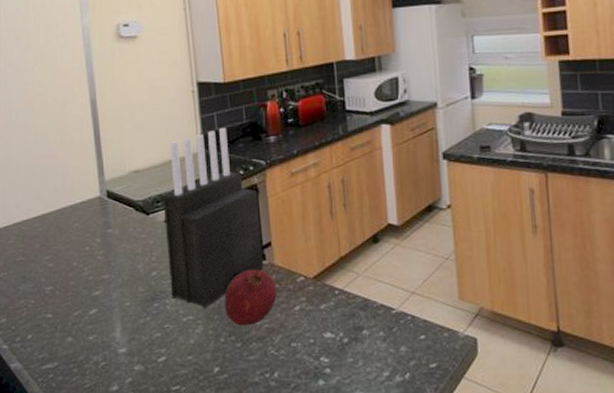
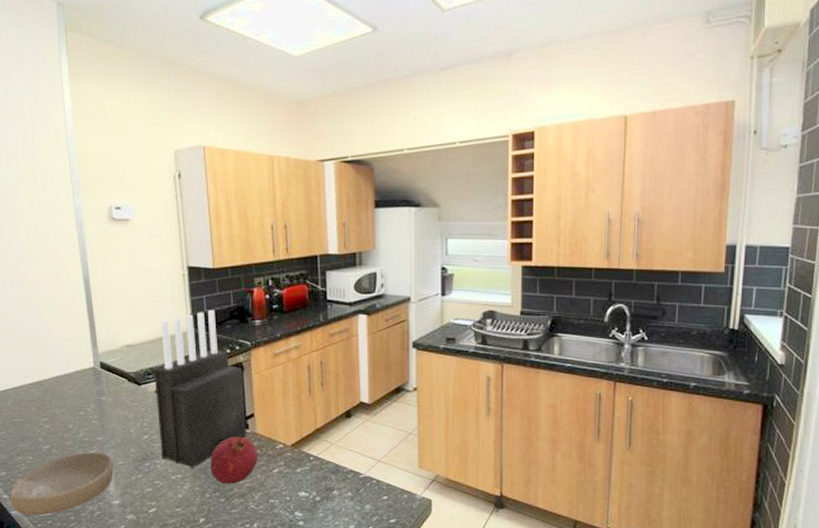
bowl: none [9,292,120,368] -> present [10,451,114,516]

